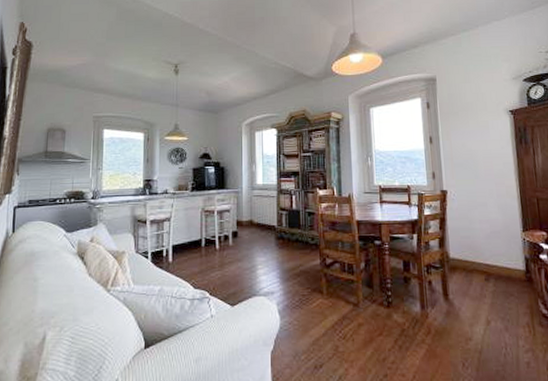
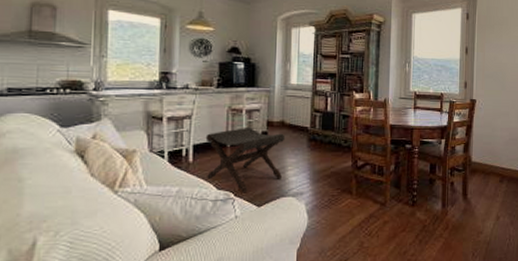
footstool: none [183,227,255,293] -> present [205,126,286,194]

